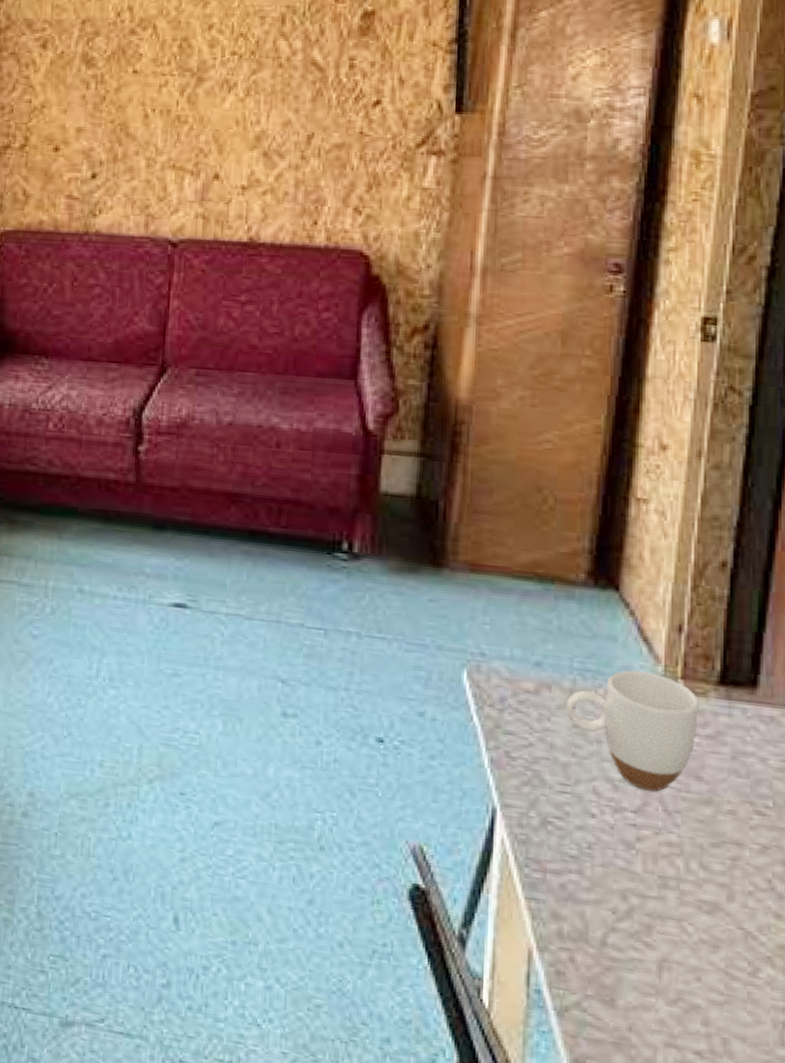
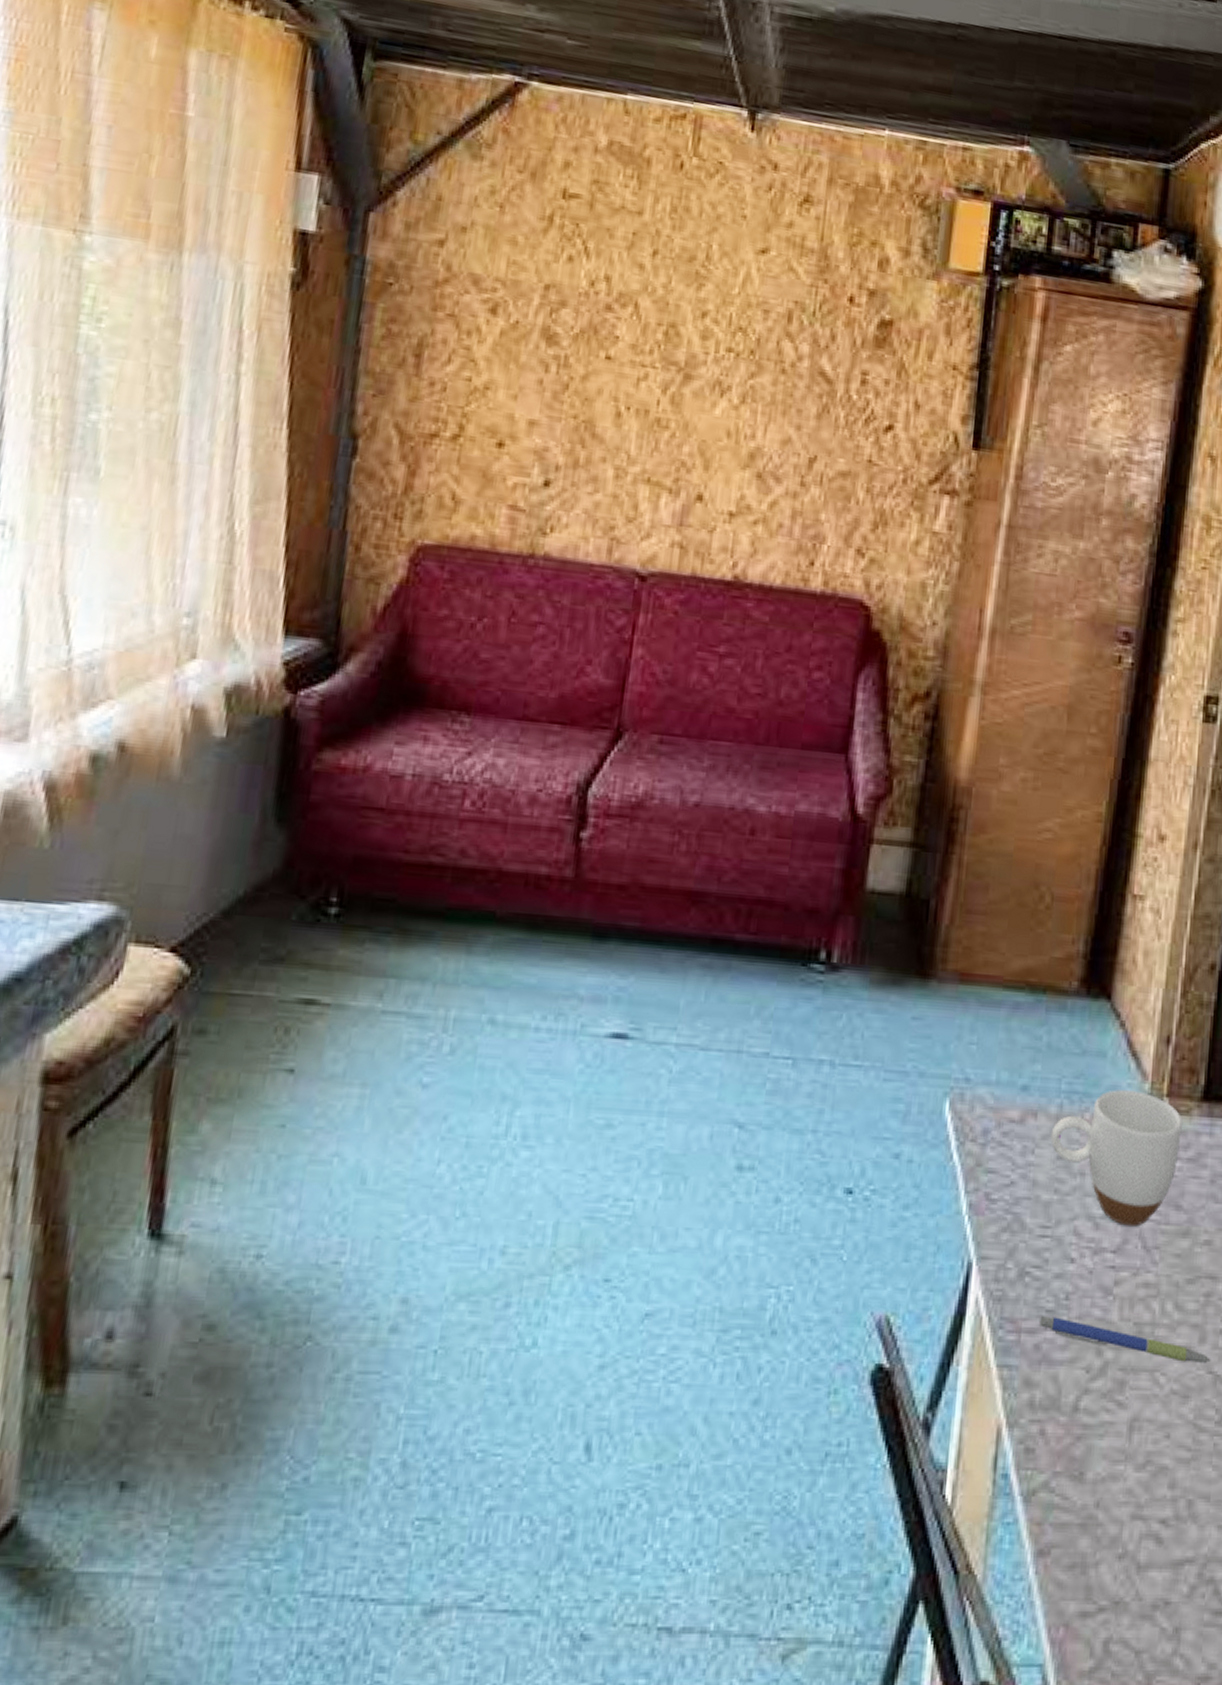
pen: none [564,860,741,920] -> present [1040,1316,1211,1363]

